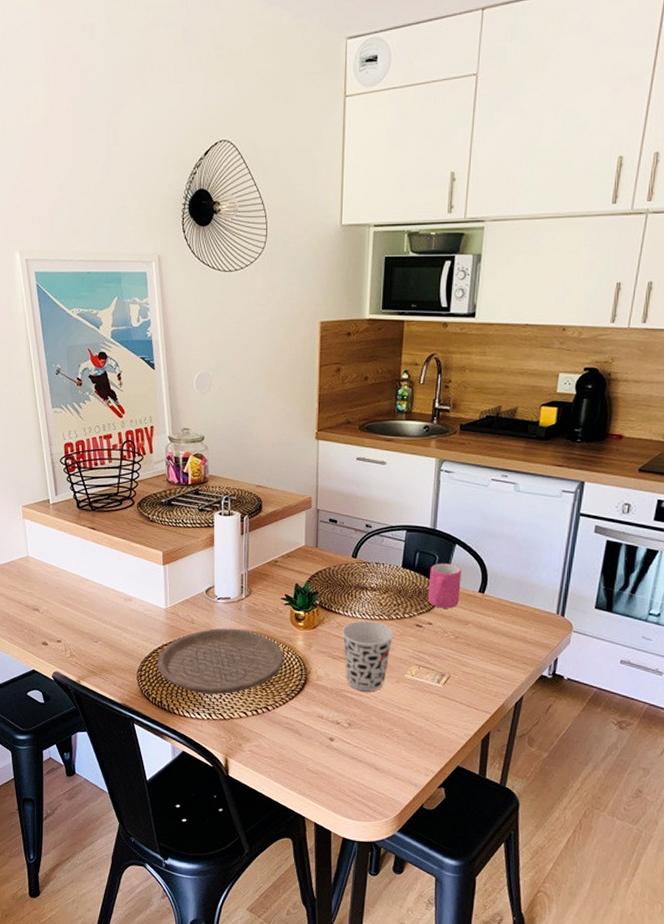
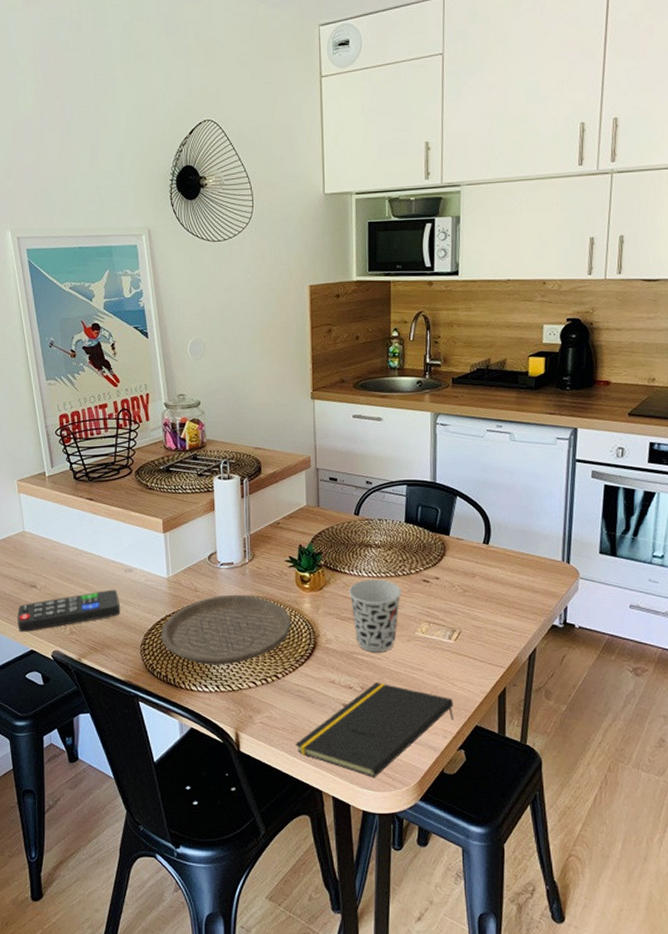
remote control: none [20,616,119,652] -> present [18,589,121,632]
notepad: none [281,720,437,809] -> present [294,682,454,778]
mug: present [427,563,462,609] -> none [433,516,465,562]

